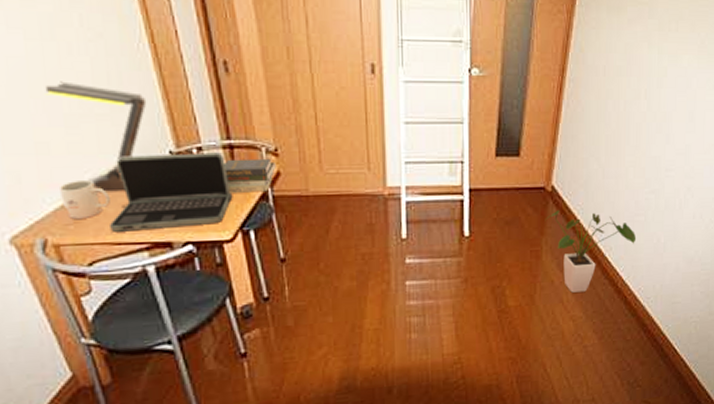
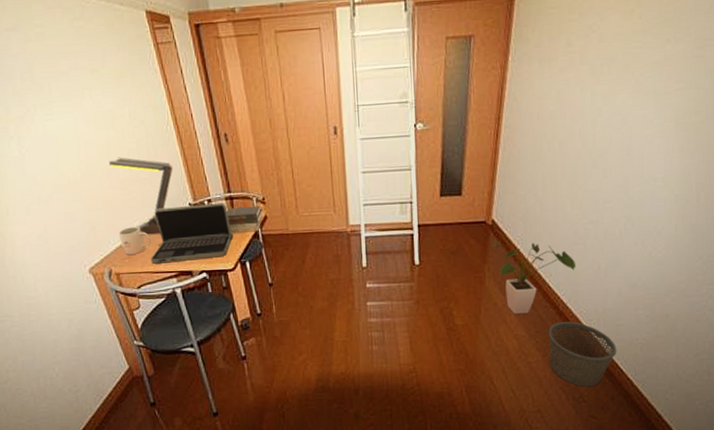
basket: none [605,300,672,371] -> present [548,322,617,387]

